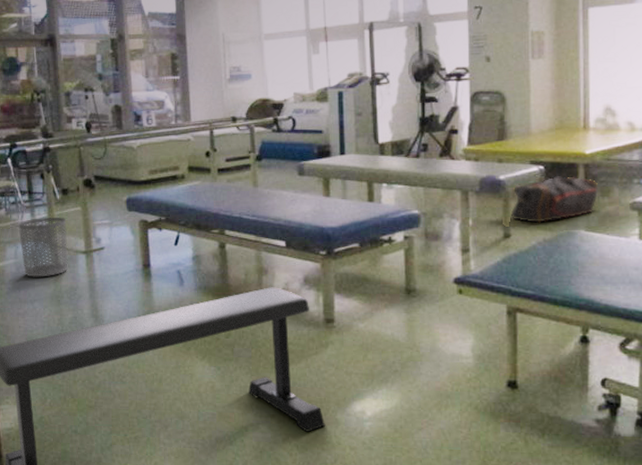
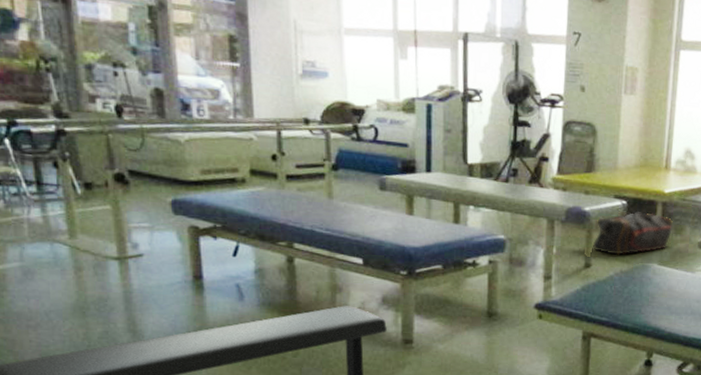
waste bin: present [17,218,68,277] -> none [22,214,95,285]

